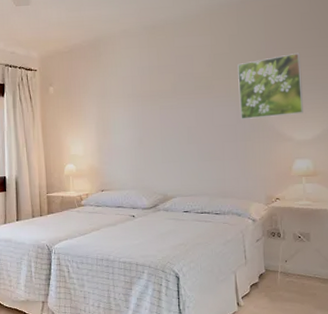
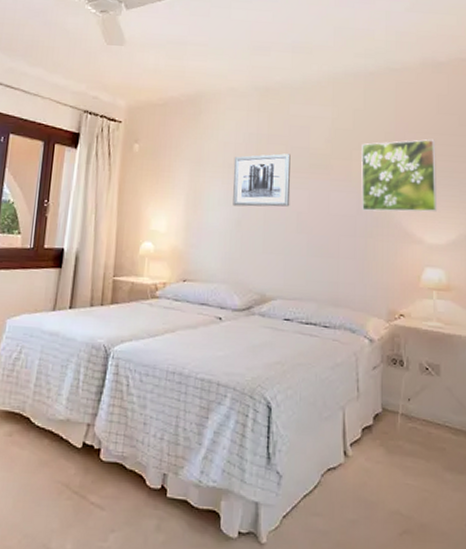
wall art: none [132,80,181,128] -> present [233,153,291,207]

